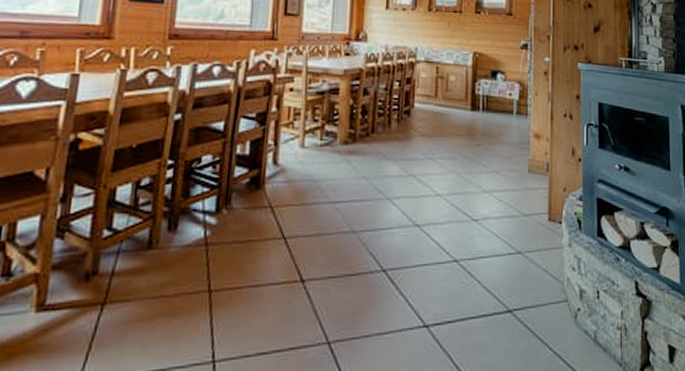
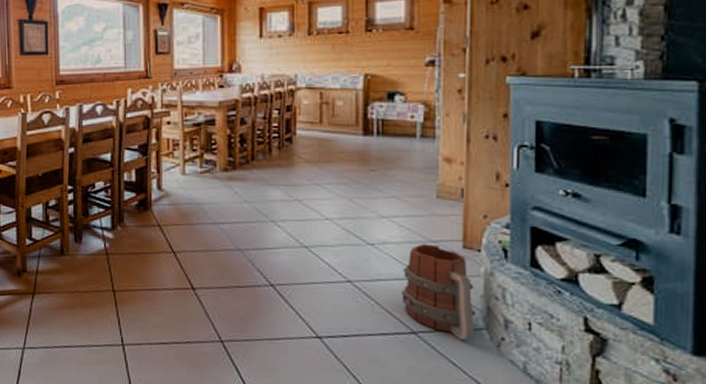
beer mug: none [500,218,558,315] -> present [401,244,475,341]

